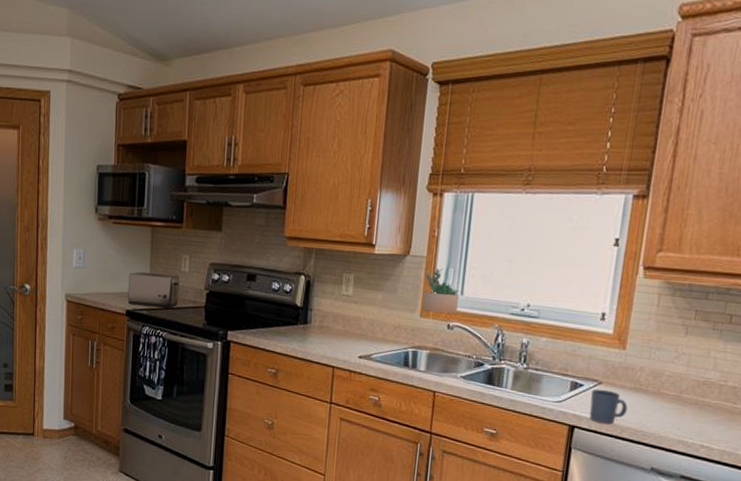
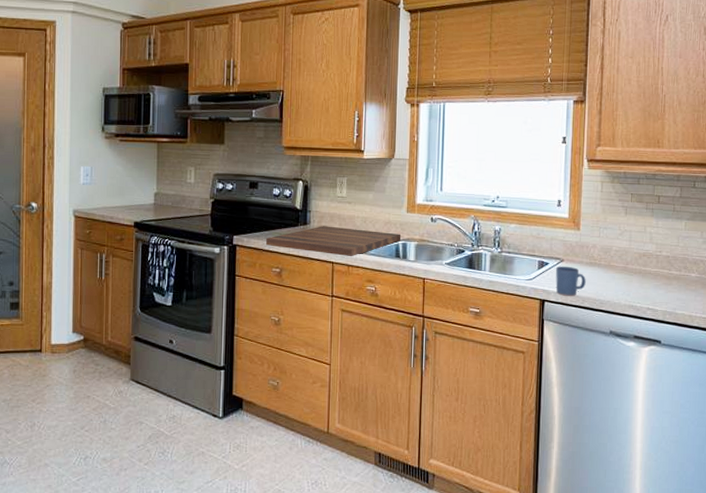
toaster: present [127,271,180,308] -> none [135,185,186,218]
cutting board: none [261,326,412,363] -> present [265,226,402,257]
succulent plant: present [422,268,460,314] -> none [408,168,440,209]

